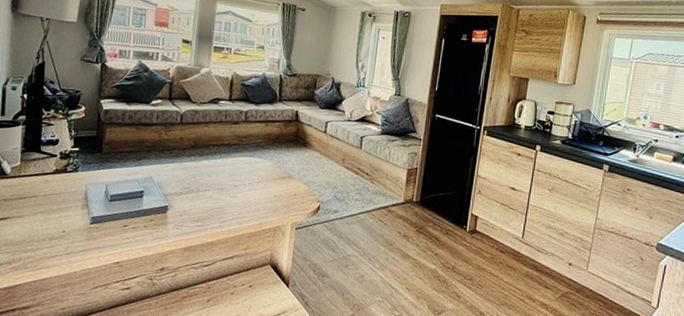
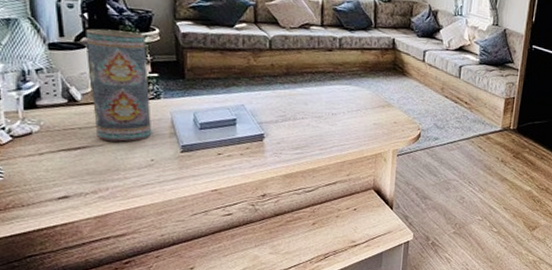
vase: none [18,108,73,213] -> present [86,29,152,142]

